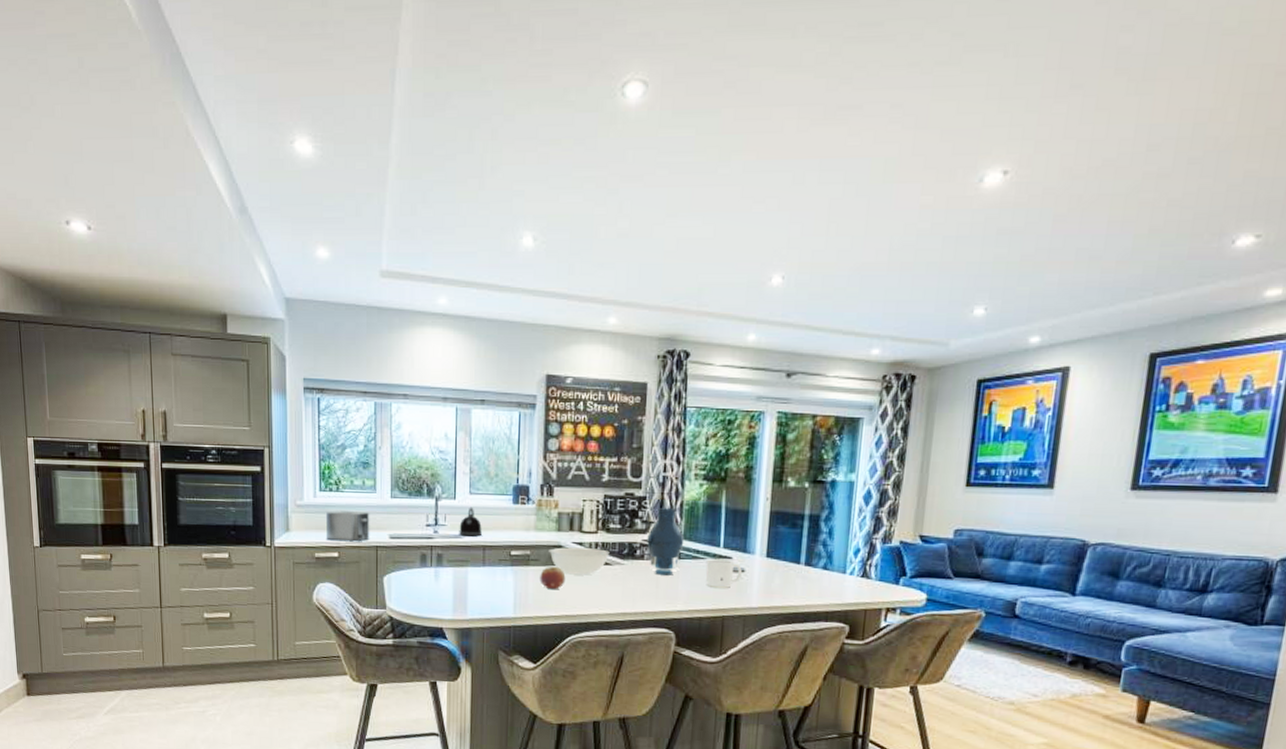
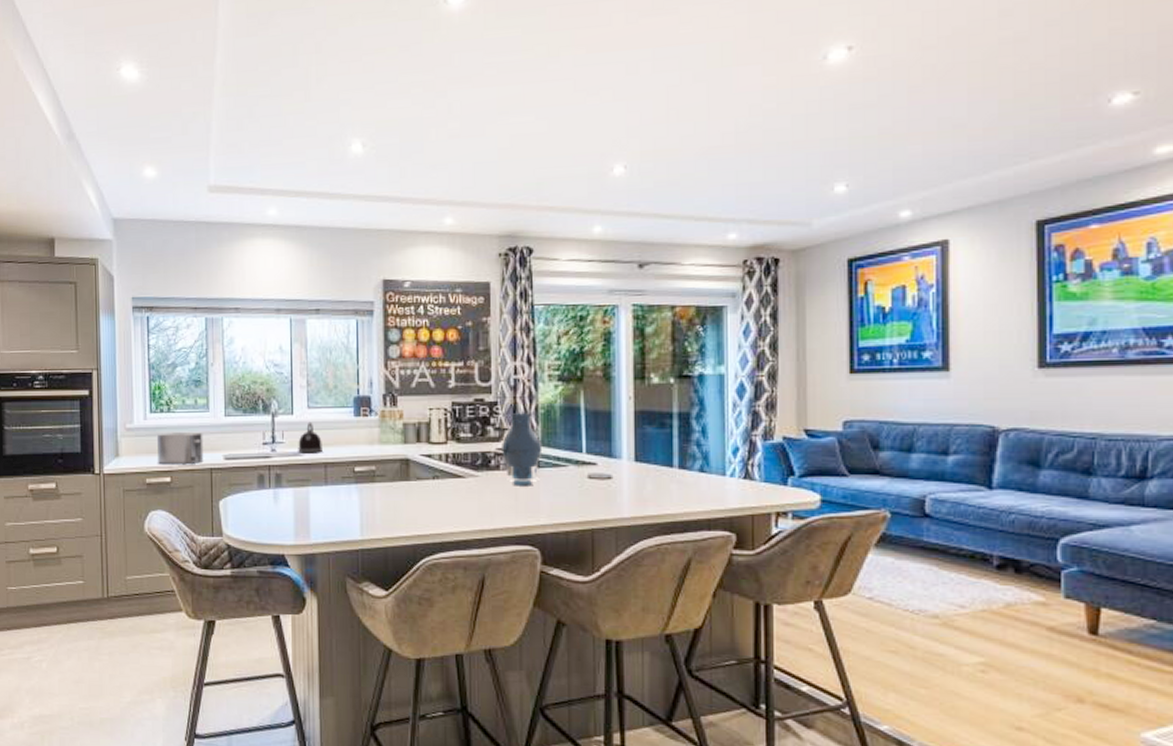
fruit: present [540,567,566,590] -> none [387,483,415,508]
bowl: present [549,547,610,576] -> none [396,460,462,490]
mug: present [705,559,742,589] -> none [568,466,609,499]

